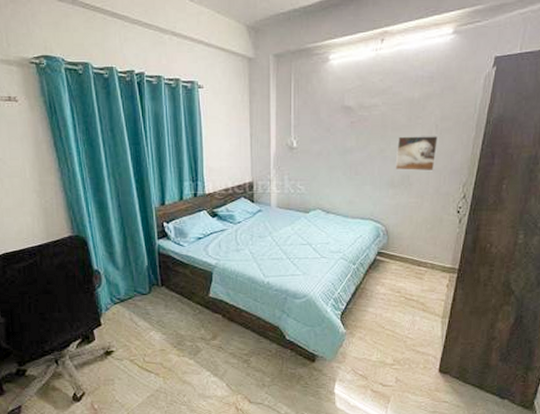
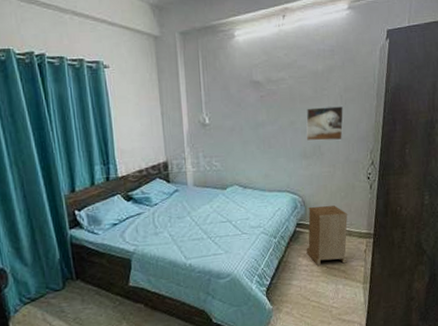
nightstand: none [385,236,433,296] -> present [306,205,348,265]

